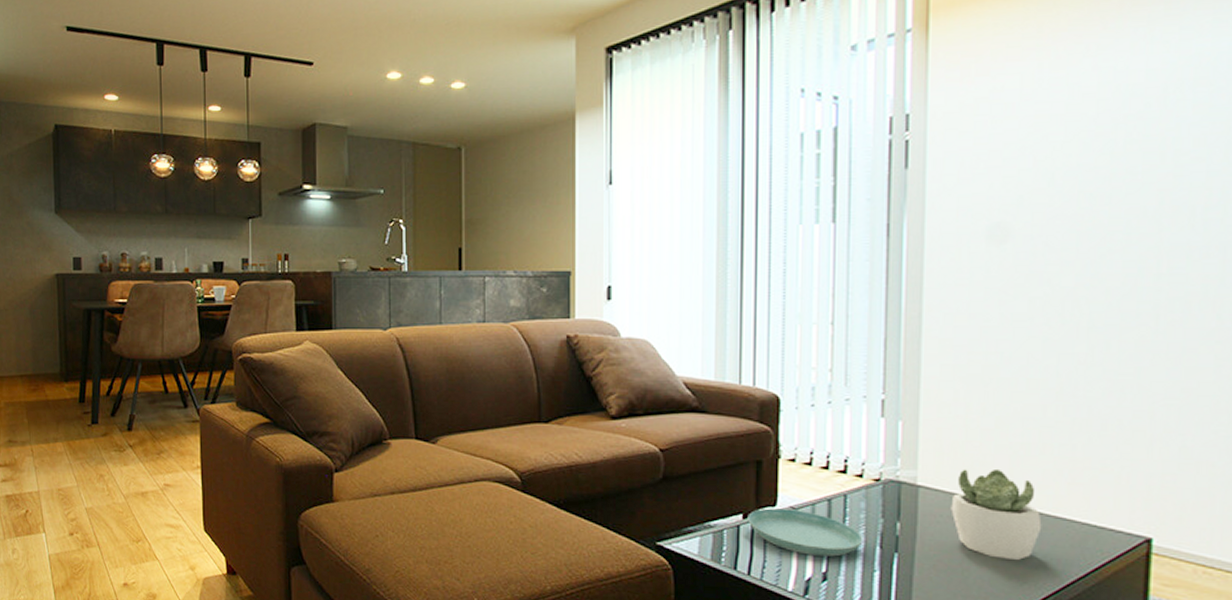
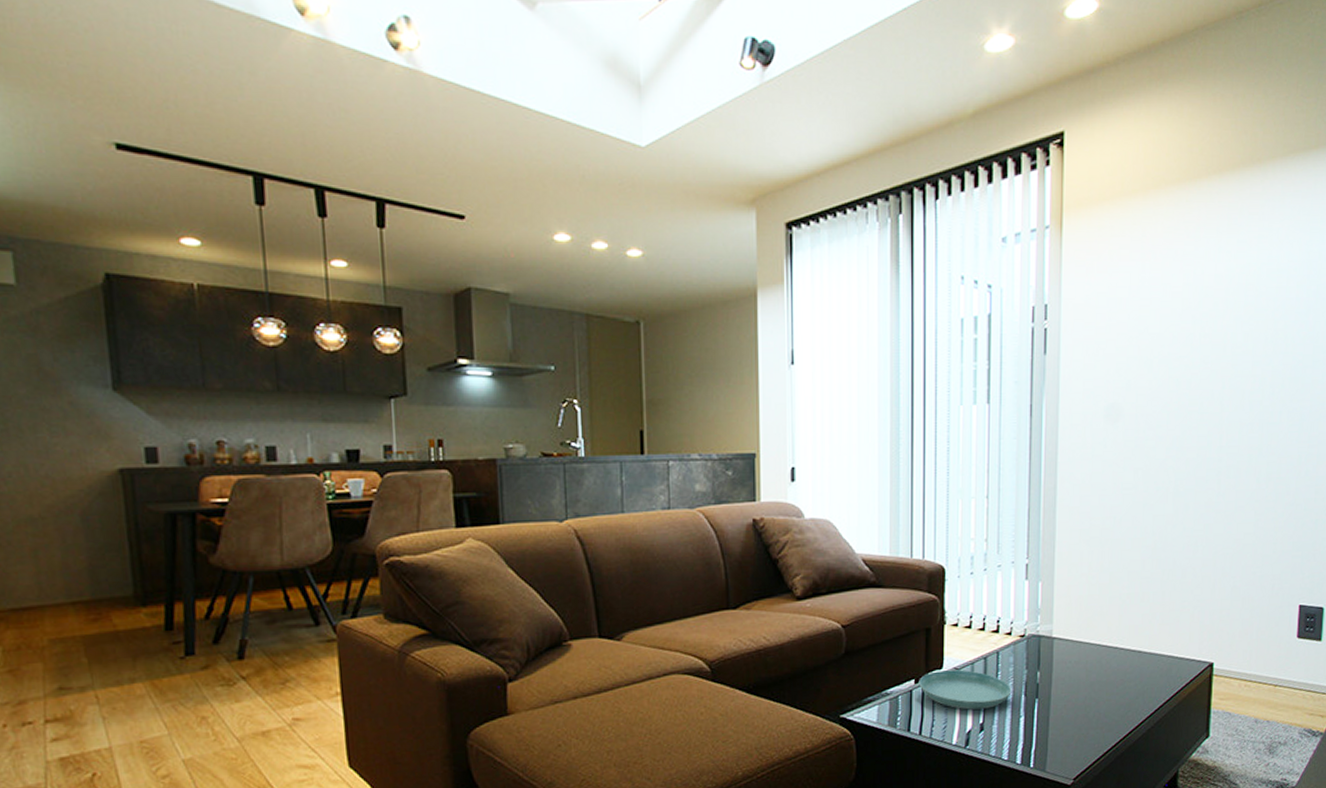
succulent plant: present [950,468,1042,560] -> none [1077,617,1141,693]

